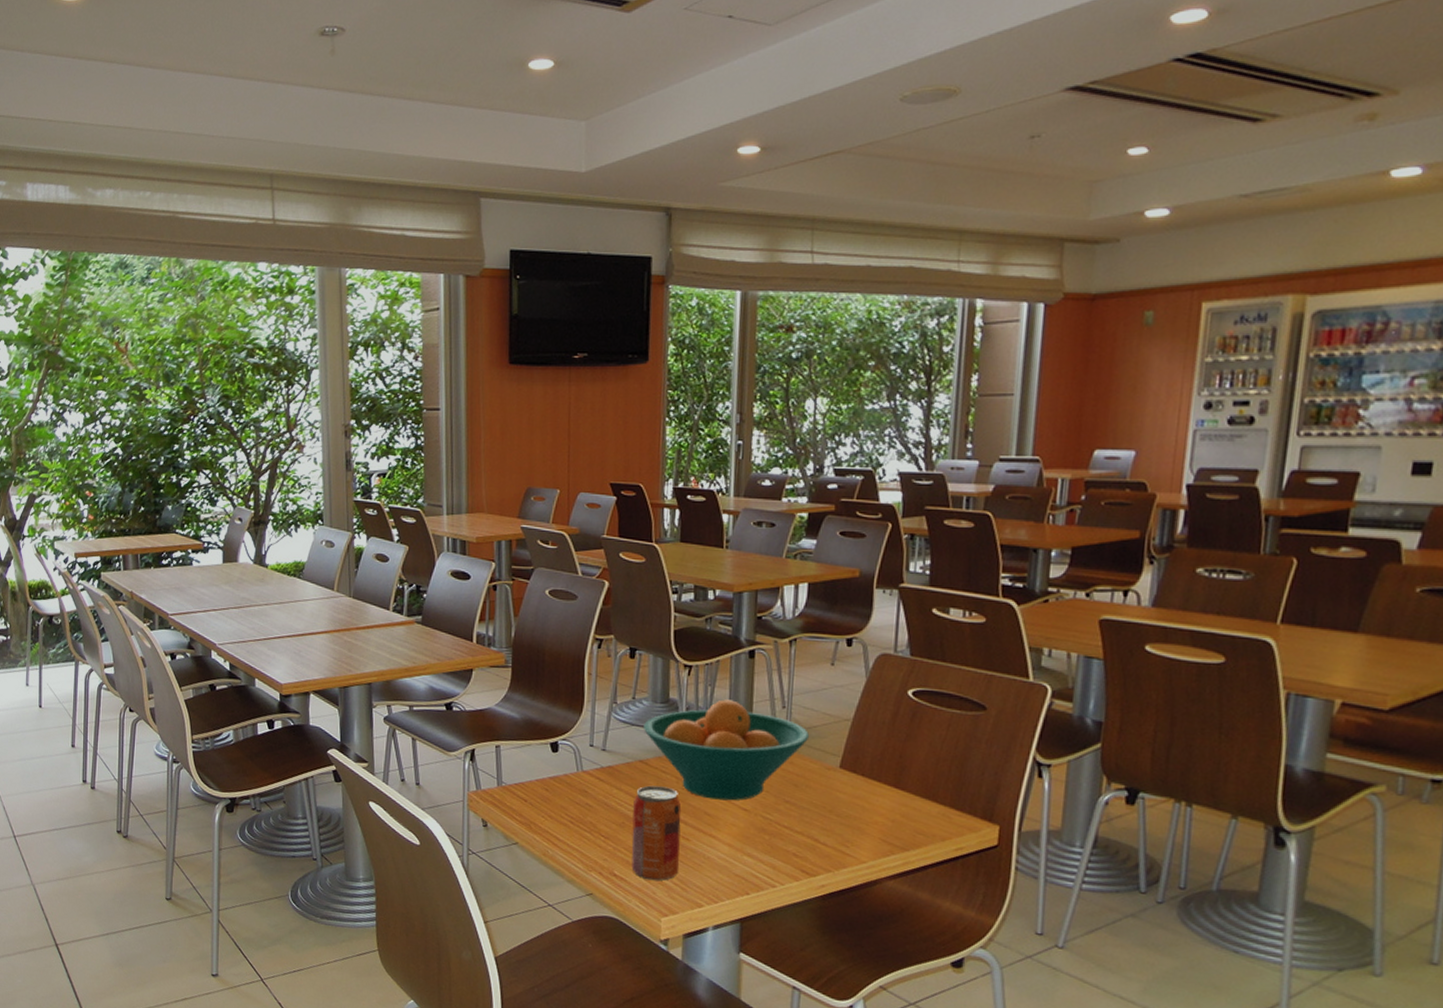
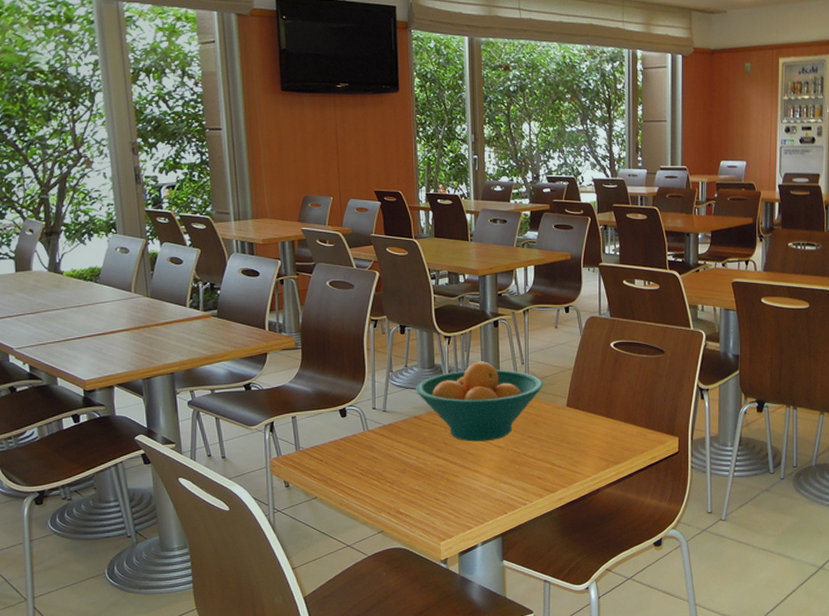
beverage can: present [631,785,681,881] -> none [412,436,452,513]

